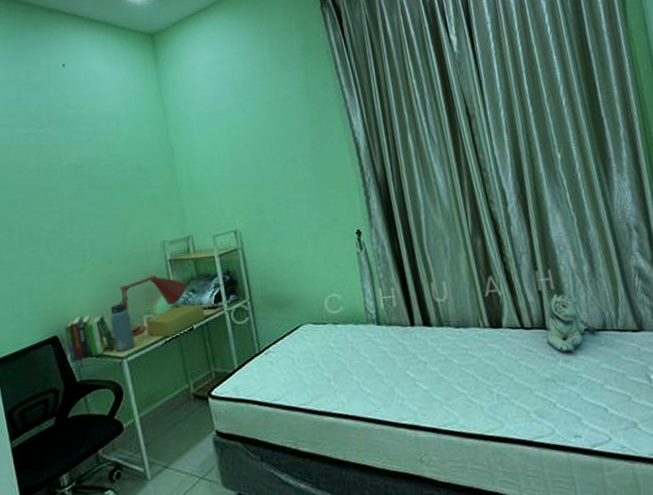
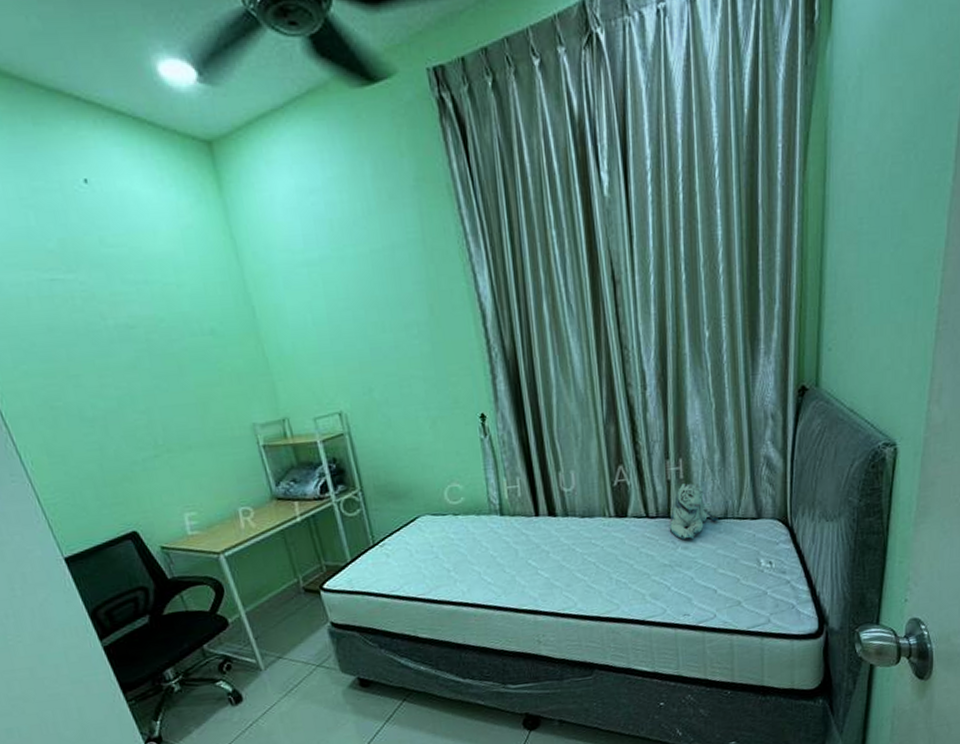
books: present [64,314,116,363] -> none [144,507,209,559]
water bottle: present [110,296,134,353] -> none [196,487,231,548]
desk lamp: present [111,274,187,340] -> none [202,462,287,534]
box: present [146,304,205,338] -> none [242,495,311,531]

